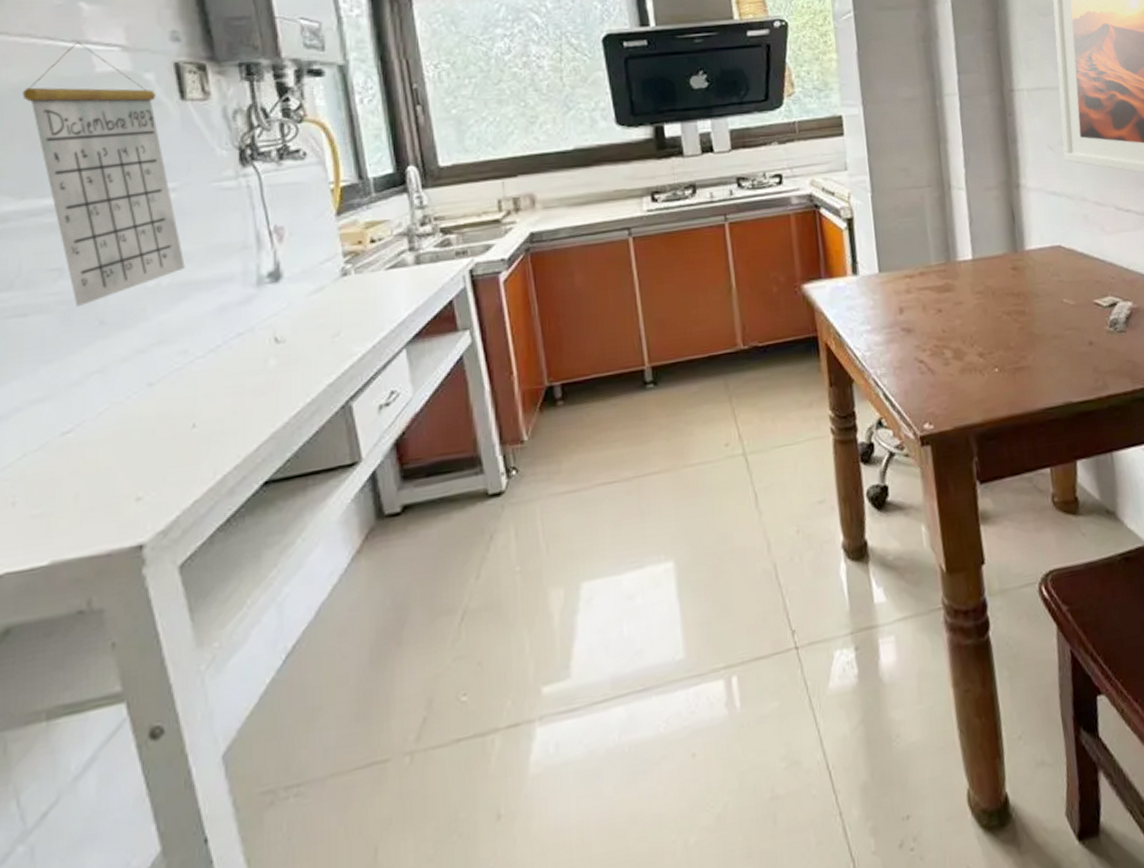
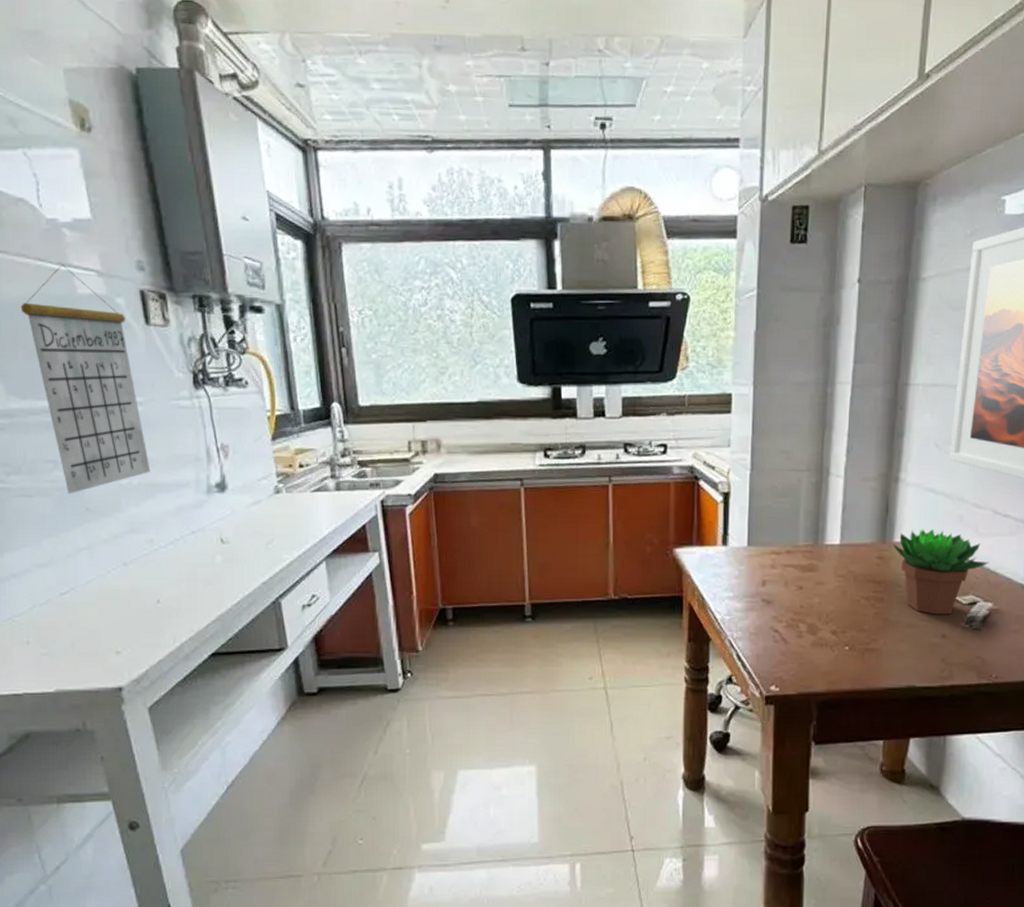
succulent plant: none [1024,232,1122,322] -> present [892,529,990,615]

